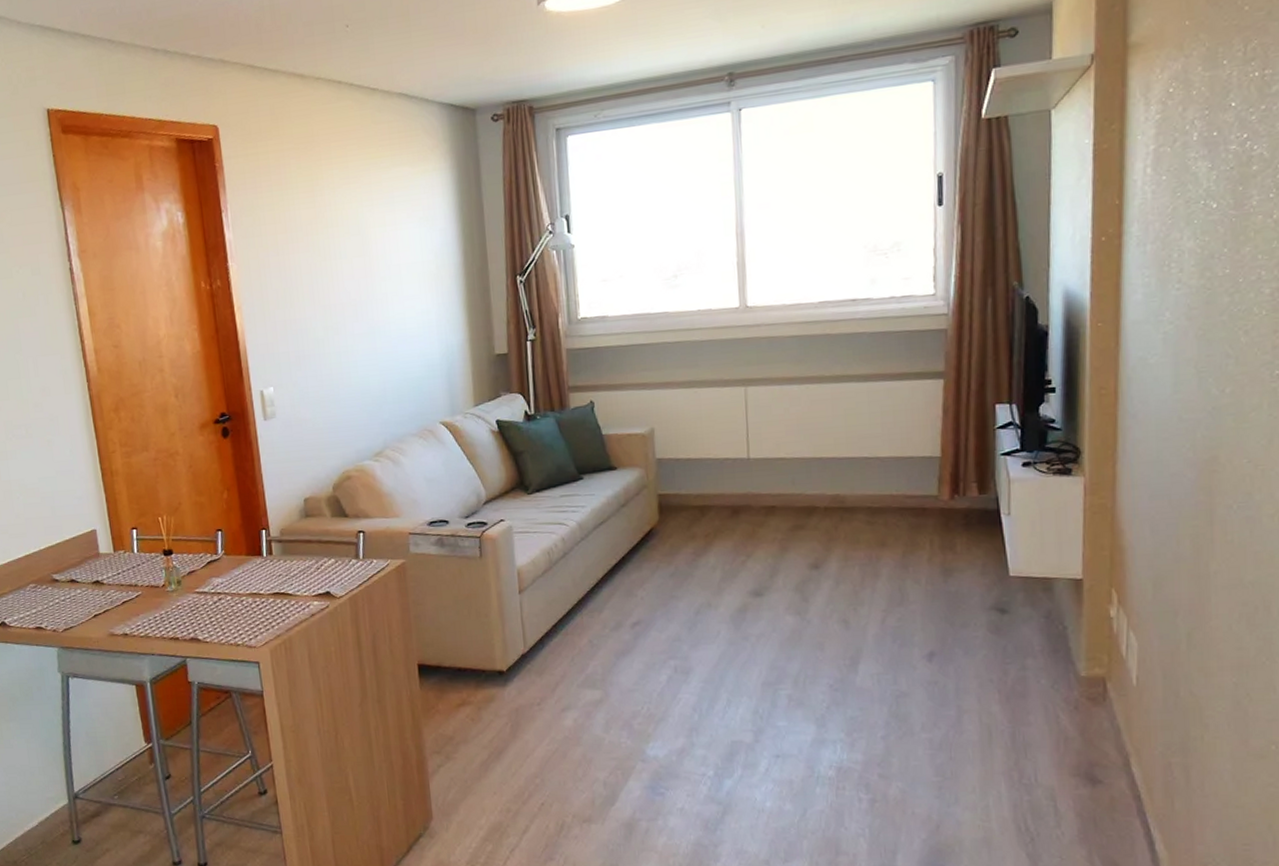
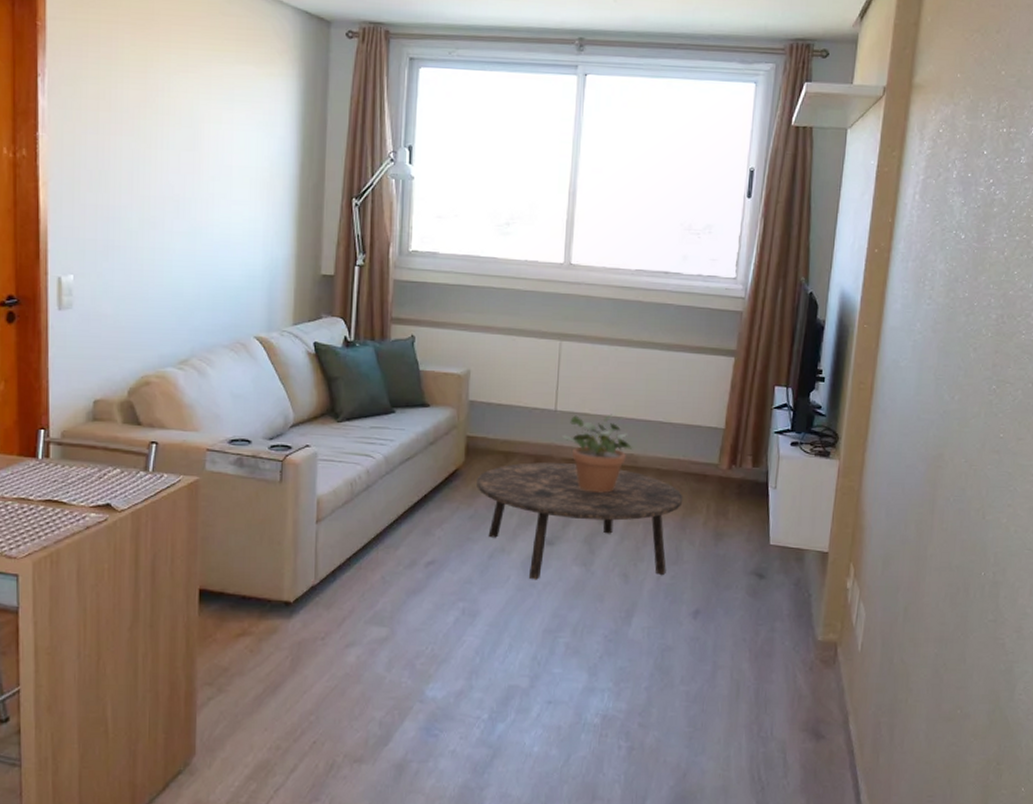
coffee table: none [674,511,902,633] -> present [477,462,683,580]
potted plant: none [759,455,838,538] -> present [563,414,633,493]

